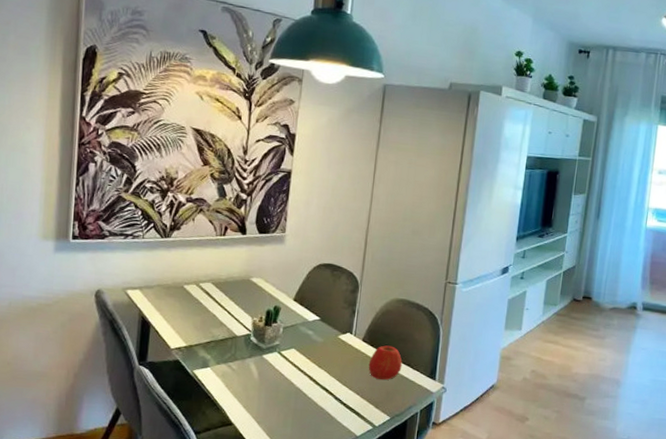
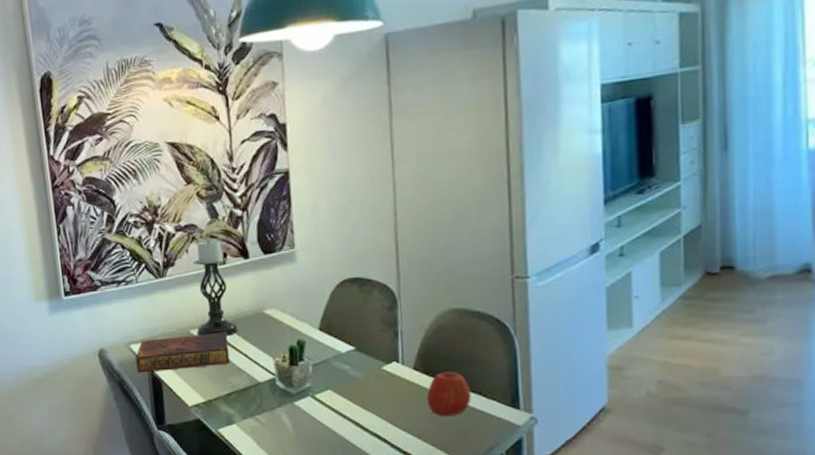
book: none [129,287,216,318] -> present [136,332,230,373]
candle holder: none [189,212,228,295] -> present [194,238,238,336]

